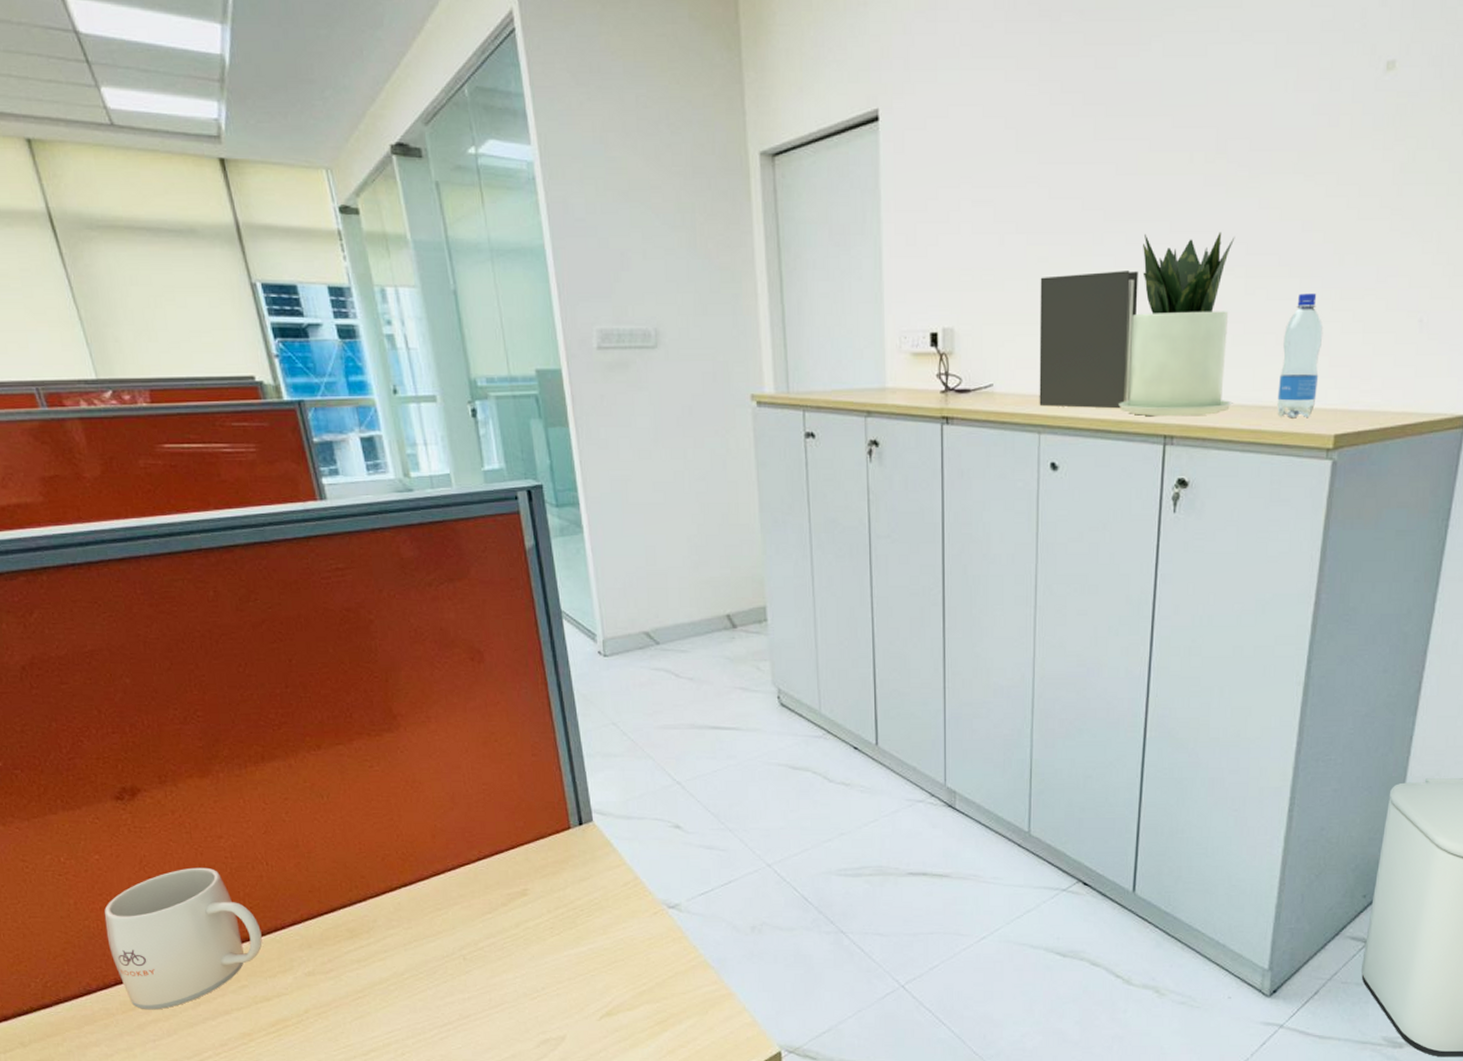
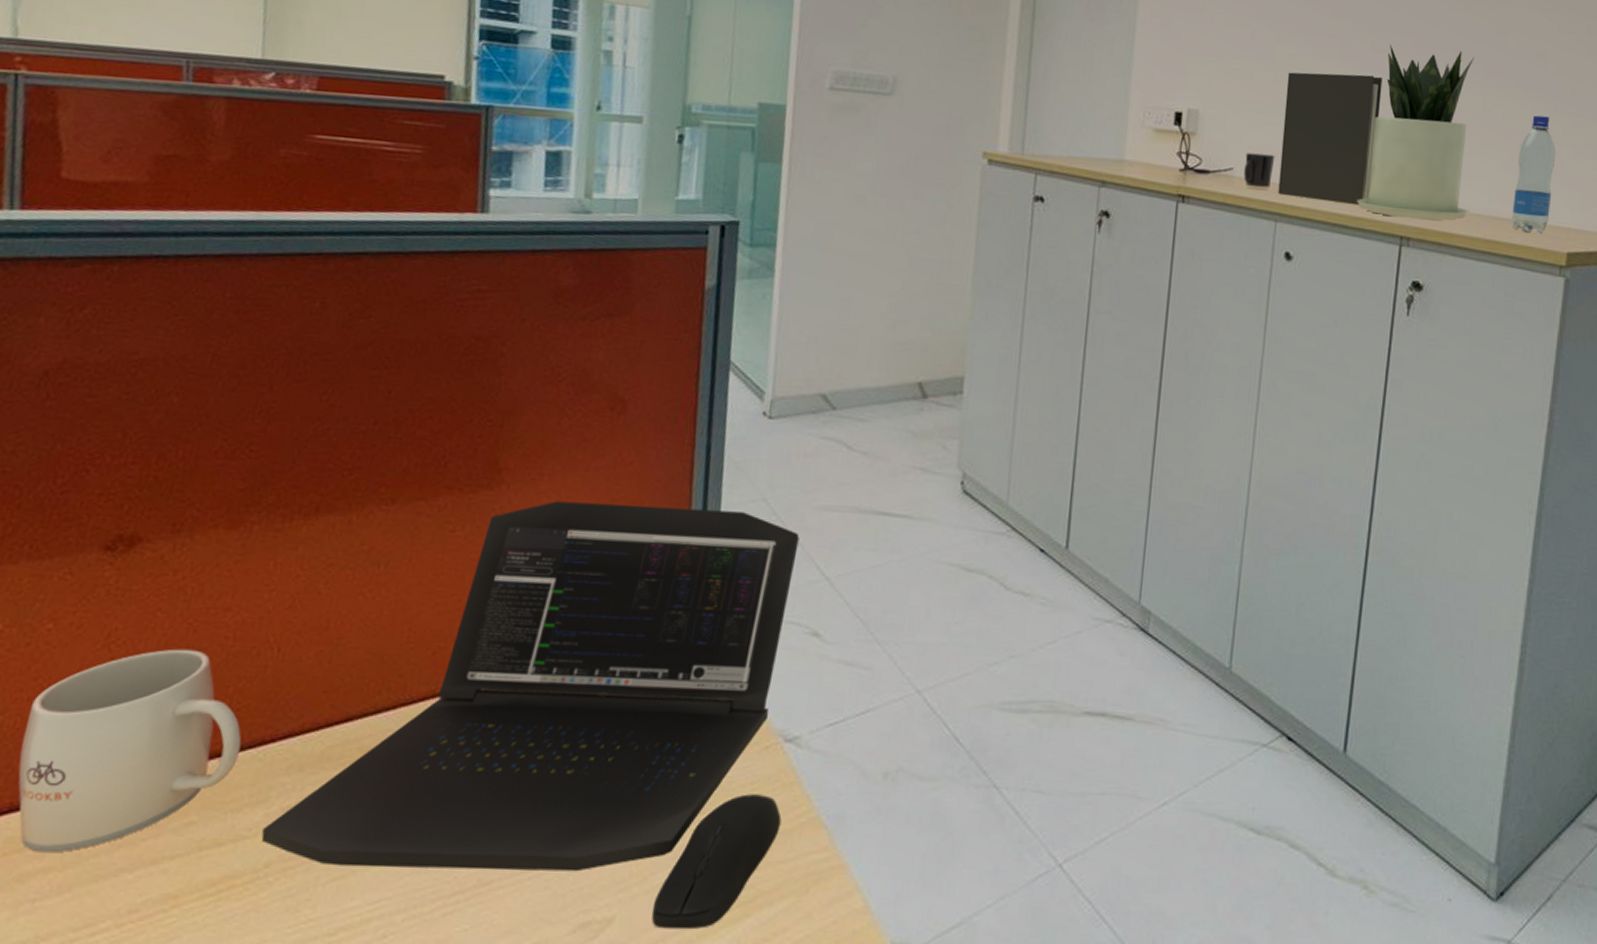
laptop: none [295,735,652,1010] -> present [261,501,800,872]
computer mouse: none [592,947,677,1042] -> present [651,794,782,930]
mug: none [1004,365,1034,403] -> present [1244,152,1275,190]

